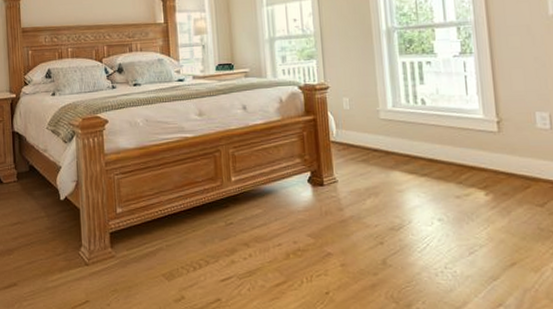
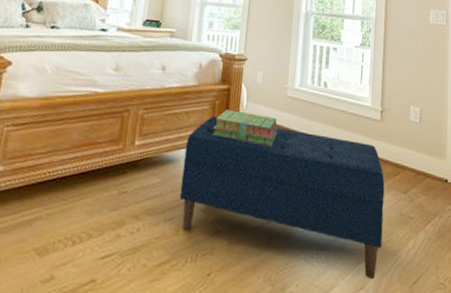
bench: none [280,146,520,296] -> present [179,115,385,280]
stack of books: none [306,139,375,171] -> present [213,110,277,147]

